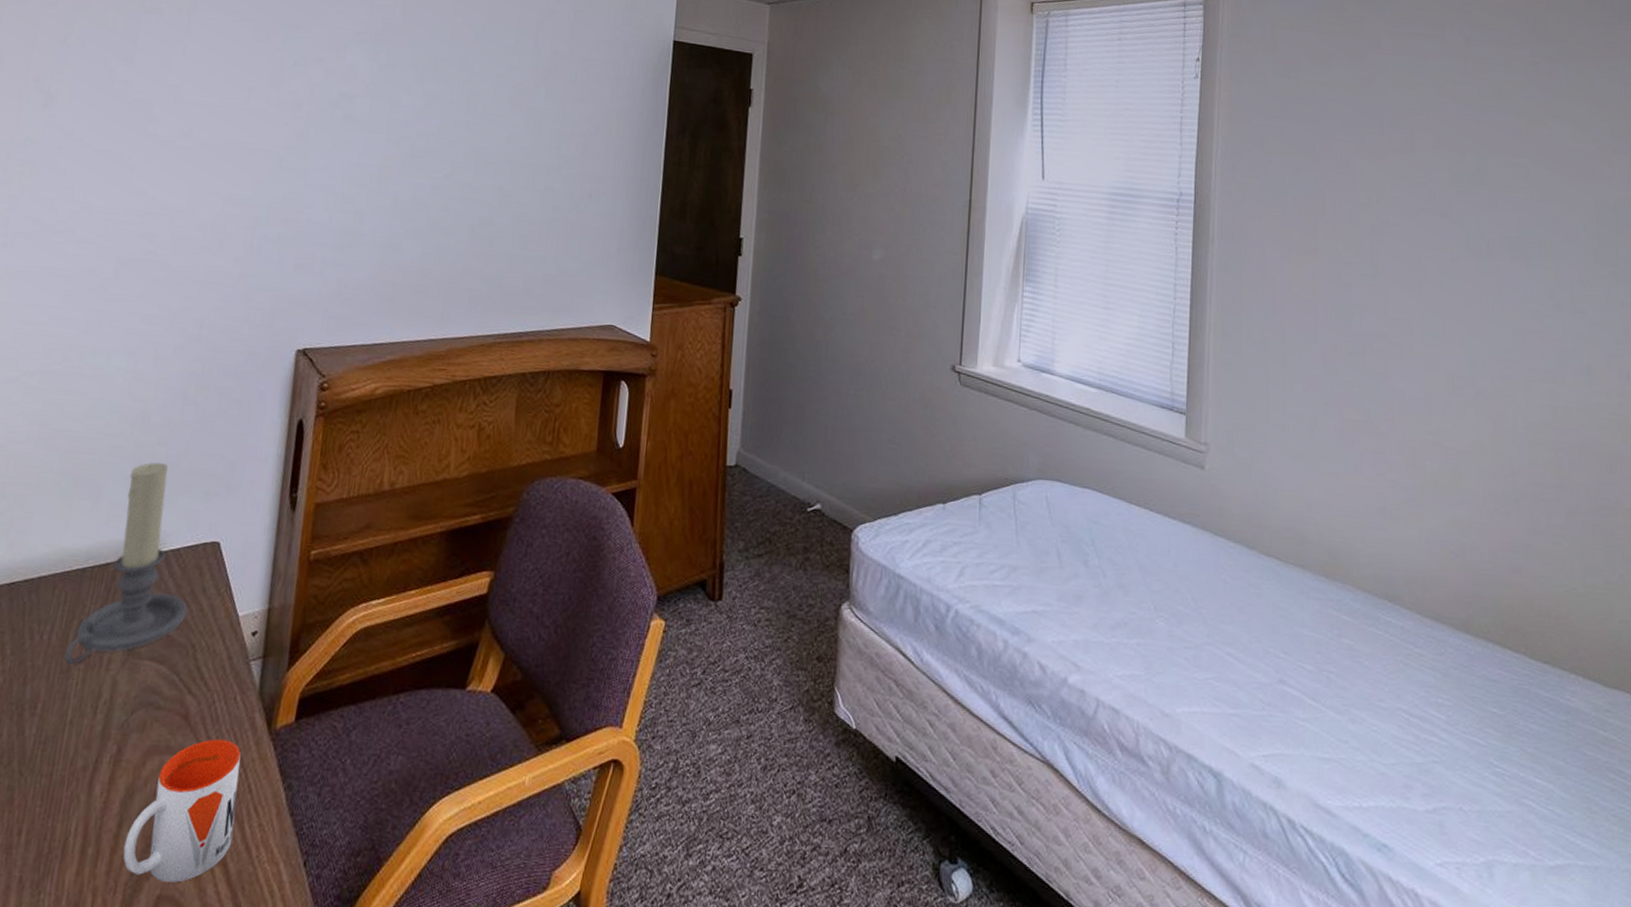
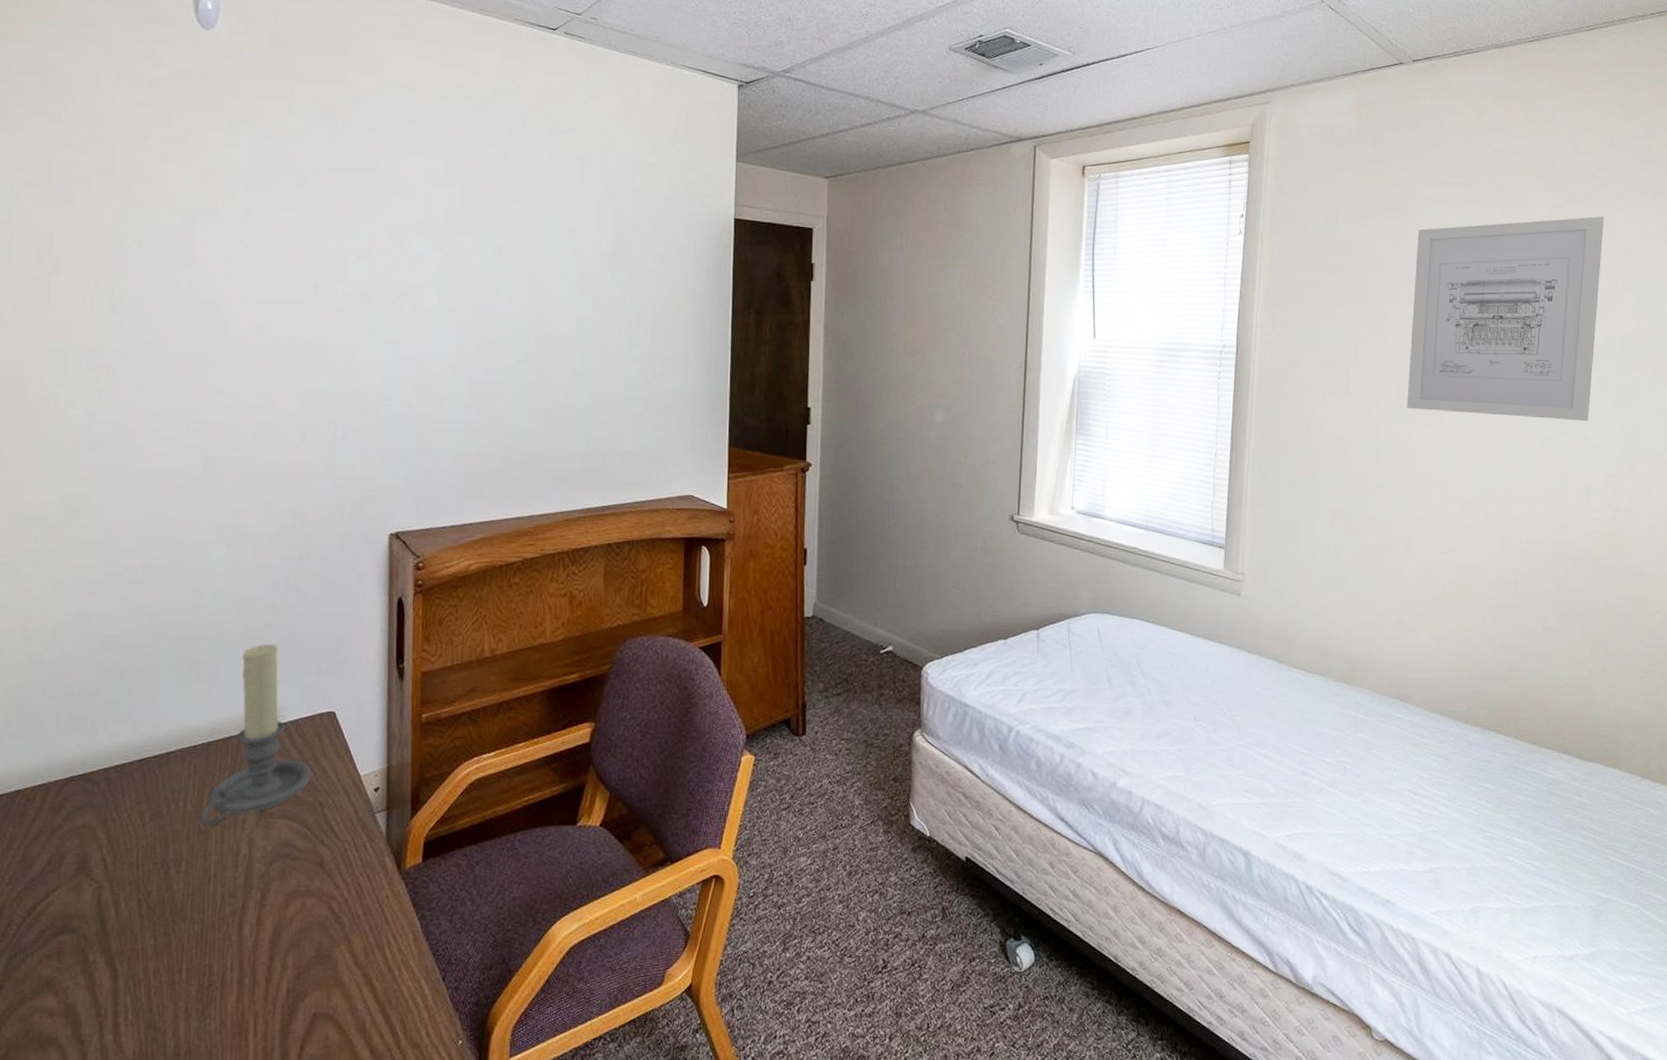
mug: present [123,739,241,883] -> none [277,881,376,1002]
wall art: none [1381,75,1586,295] -> present [1407,216,1604,422]

